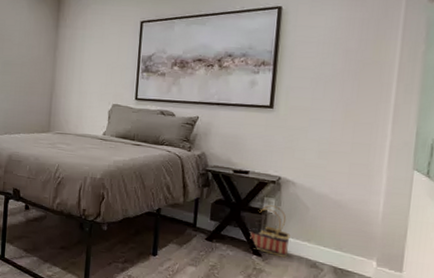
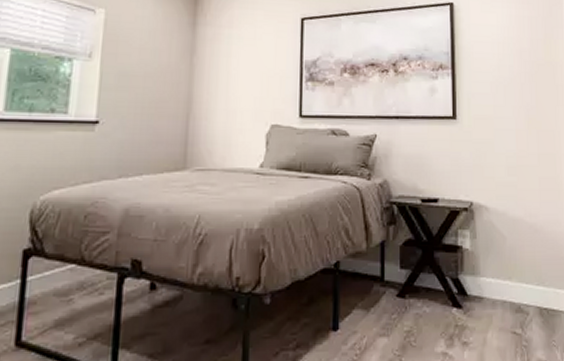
basket: present [249,205,290,258] -> none [446,239,491,305]

